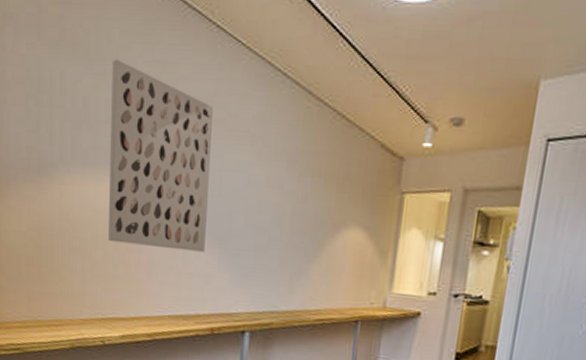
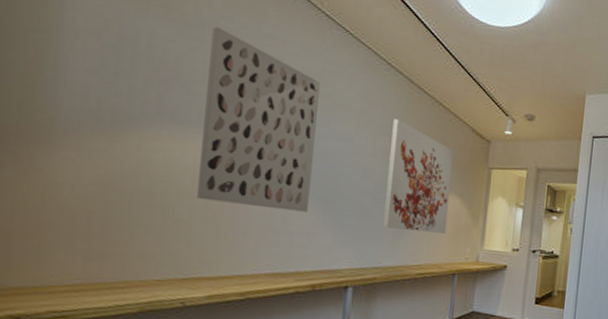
wall art: none [279,141,359,274] -> present [383,119,454,234]

